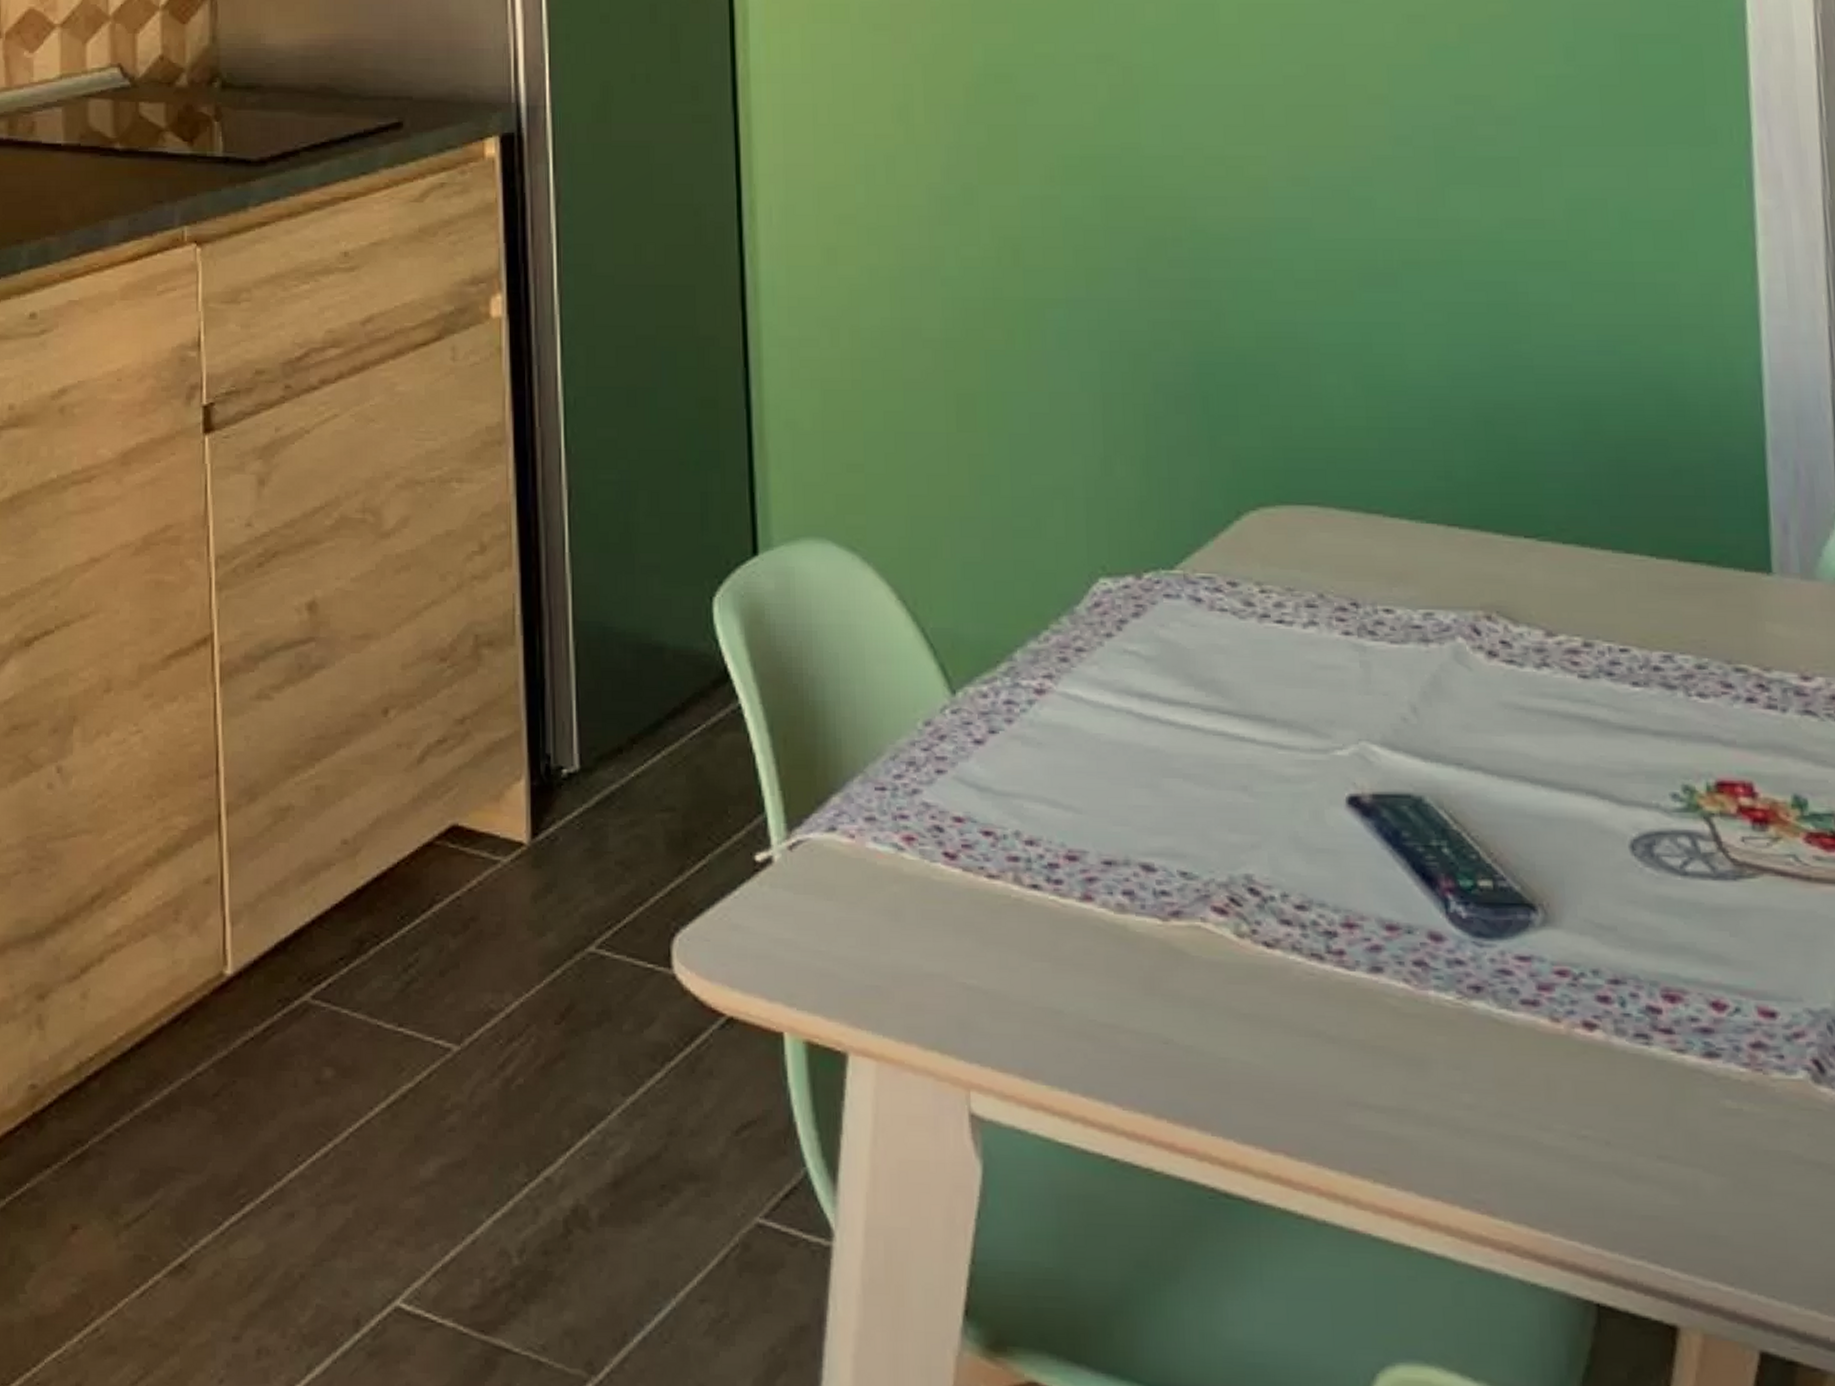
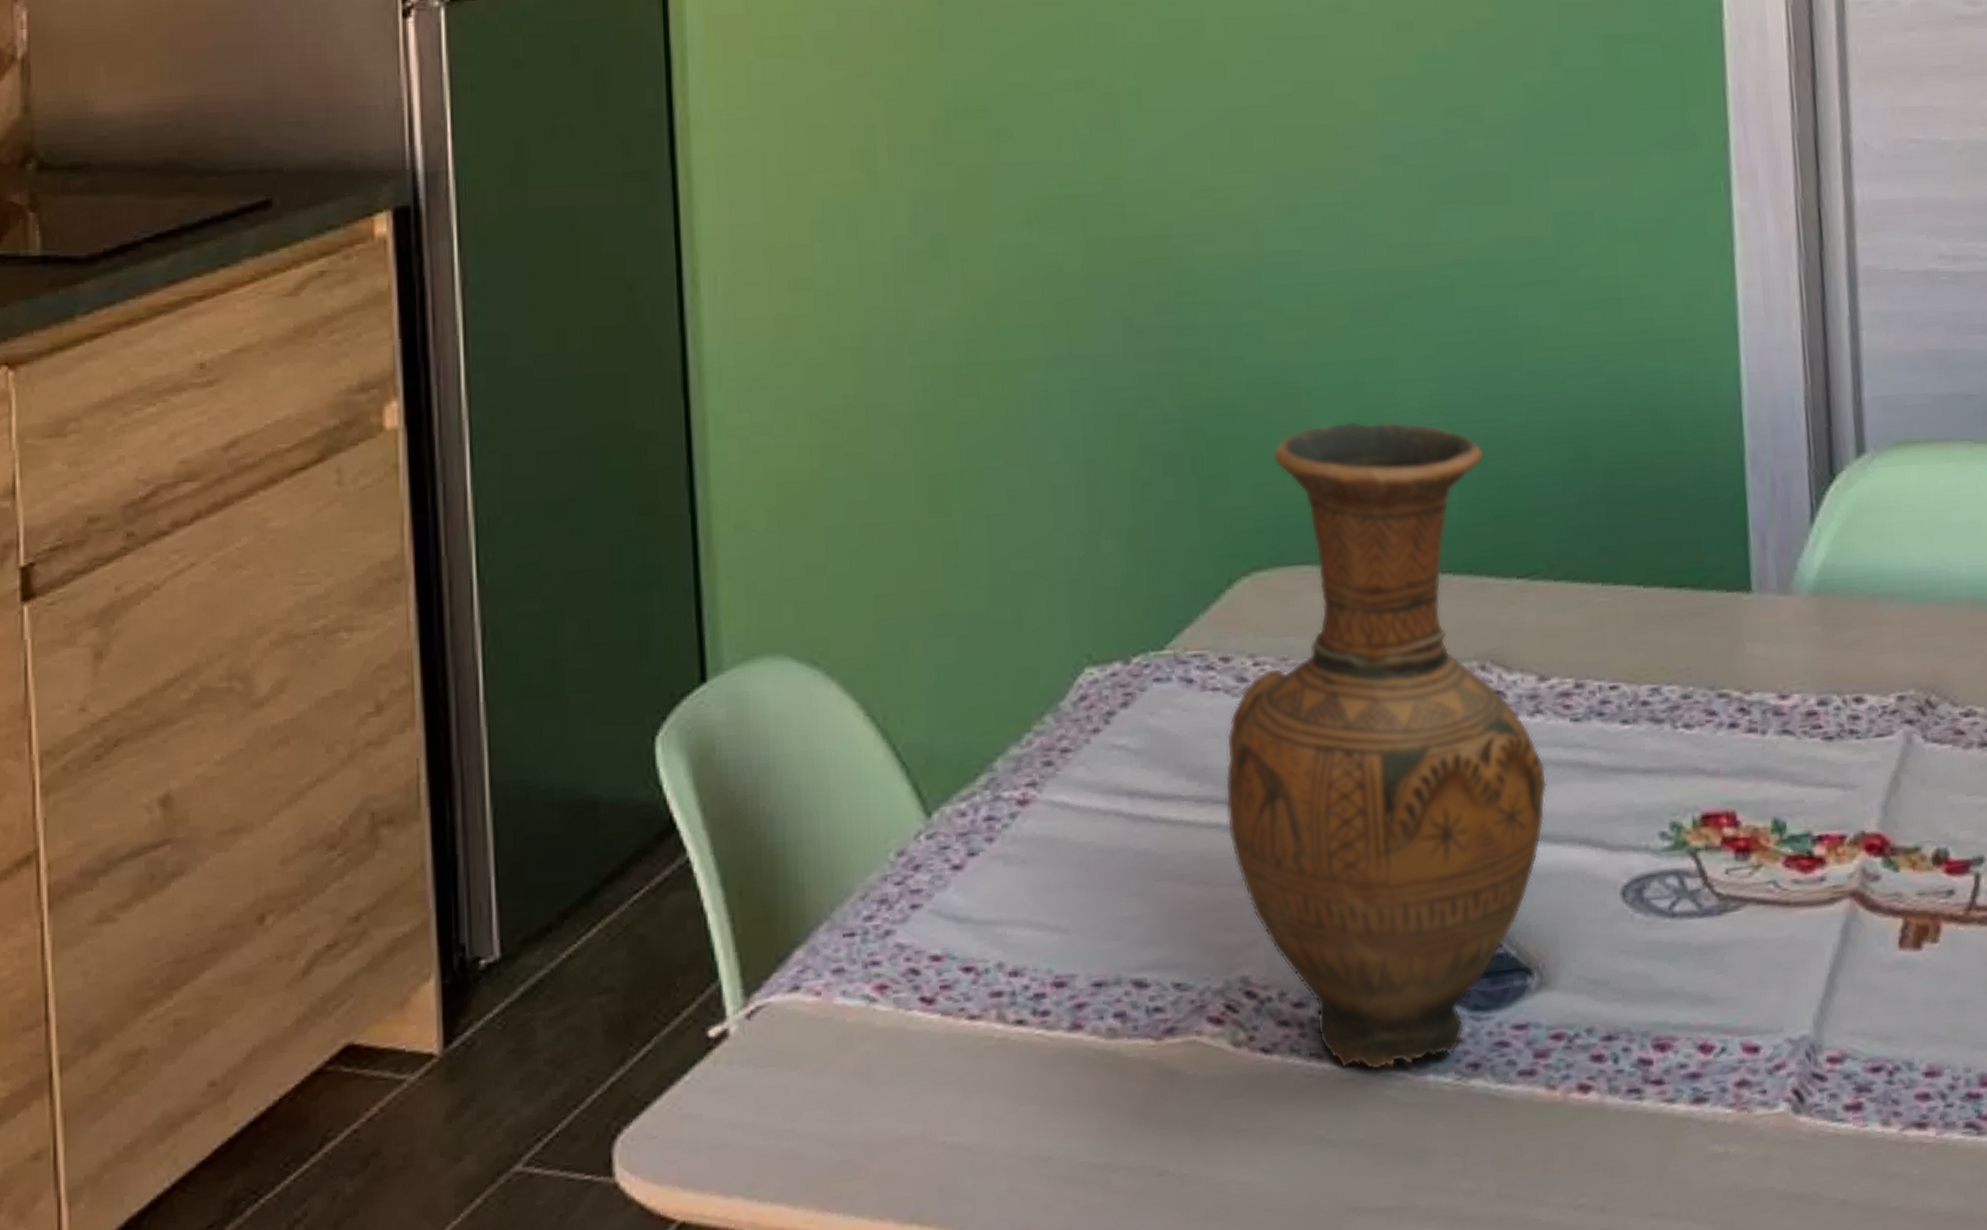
vase: none [1231,378,1554,980] -> present [1225,421,1548,1070]

